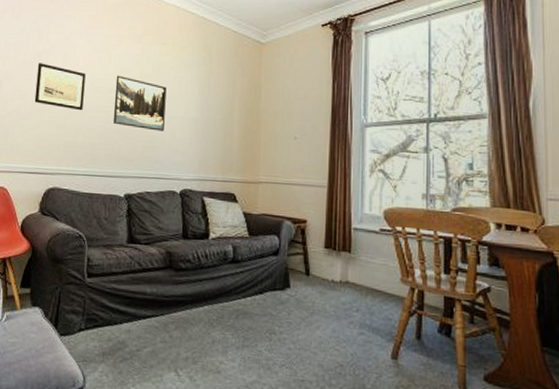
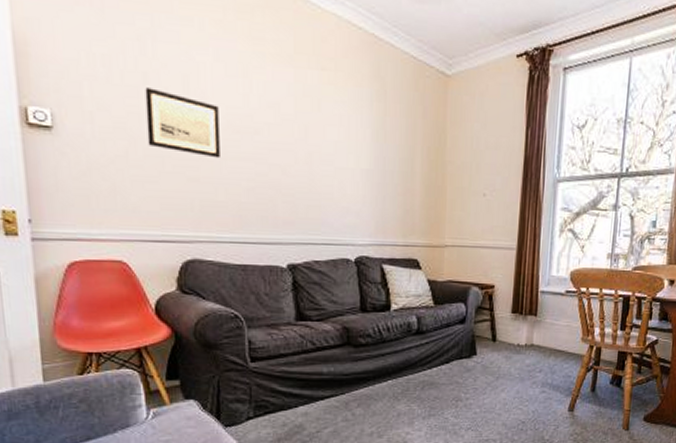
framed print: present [113,75,167,131] -> none [262,110,331,186]

